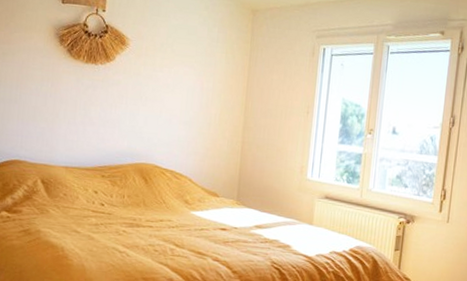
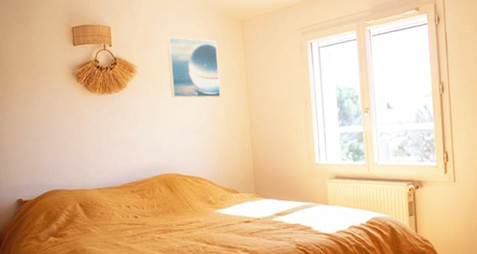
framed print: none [163,13,223,90] -> present [167,37,221,99]

